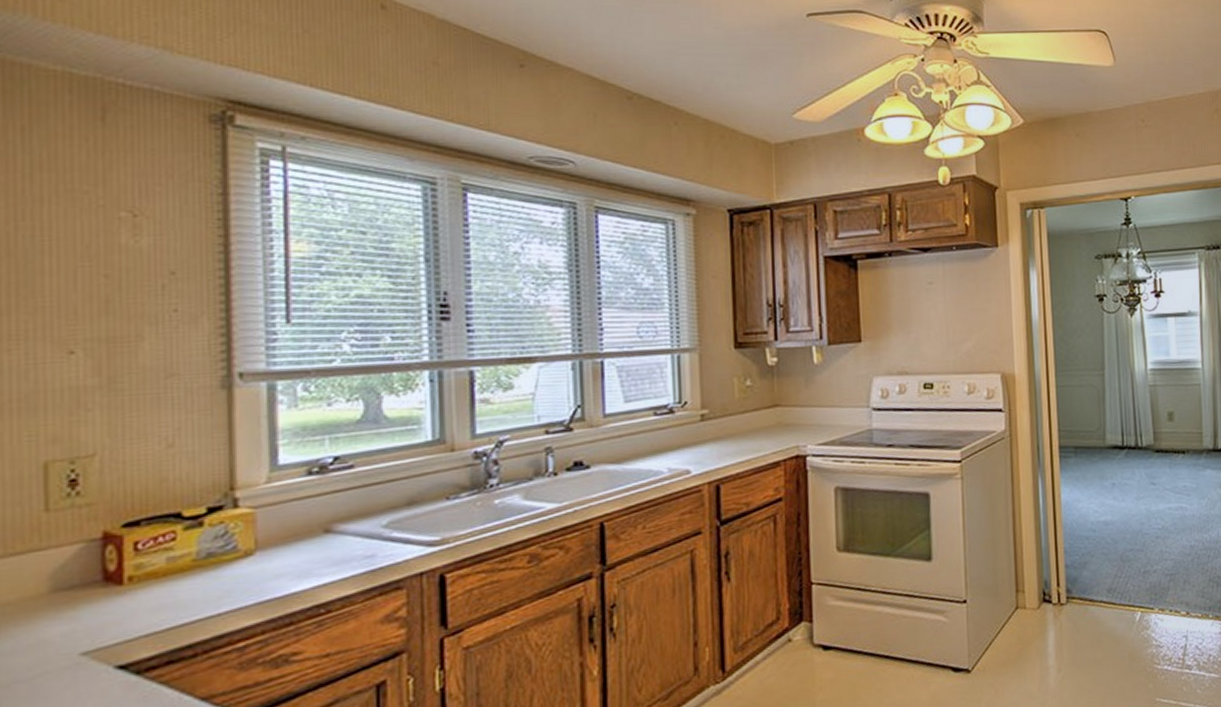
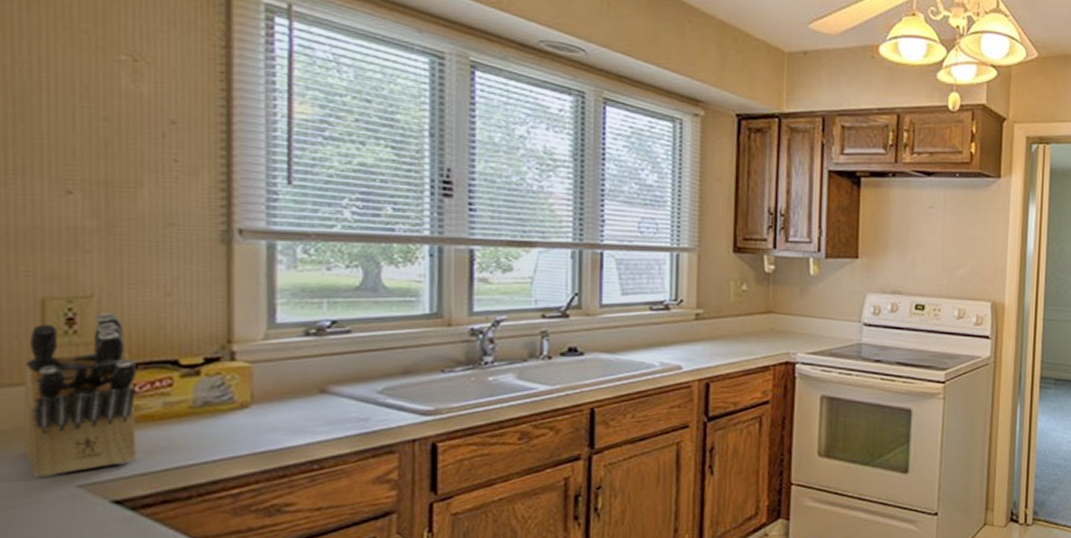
knife block: none [26,470,141,649] -> present [23,313,138,478]

